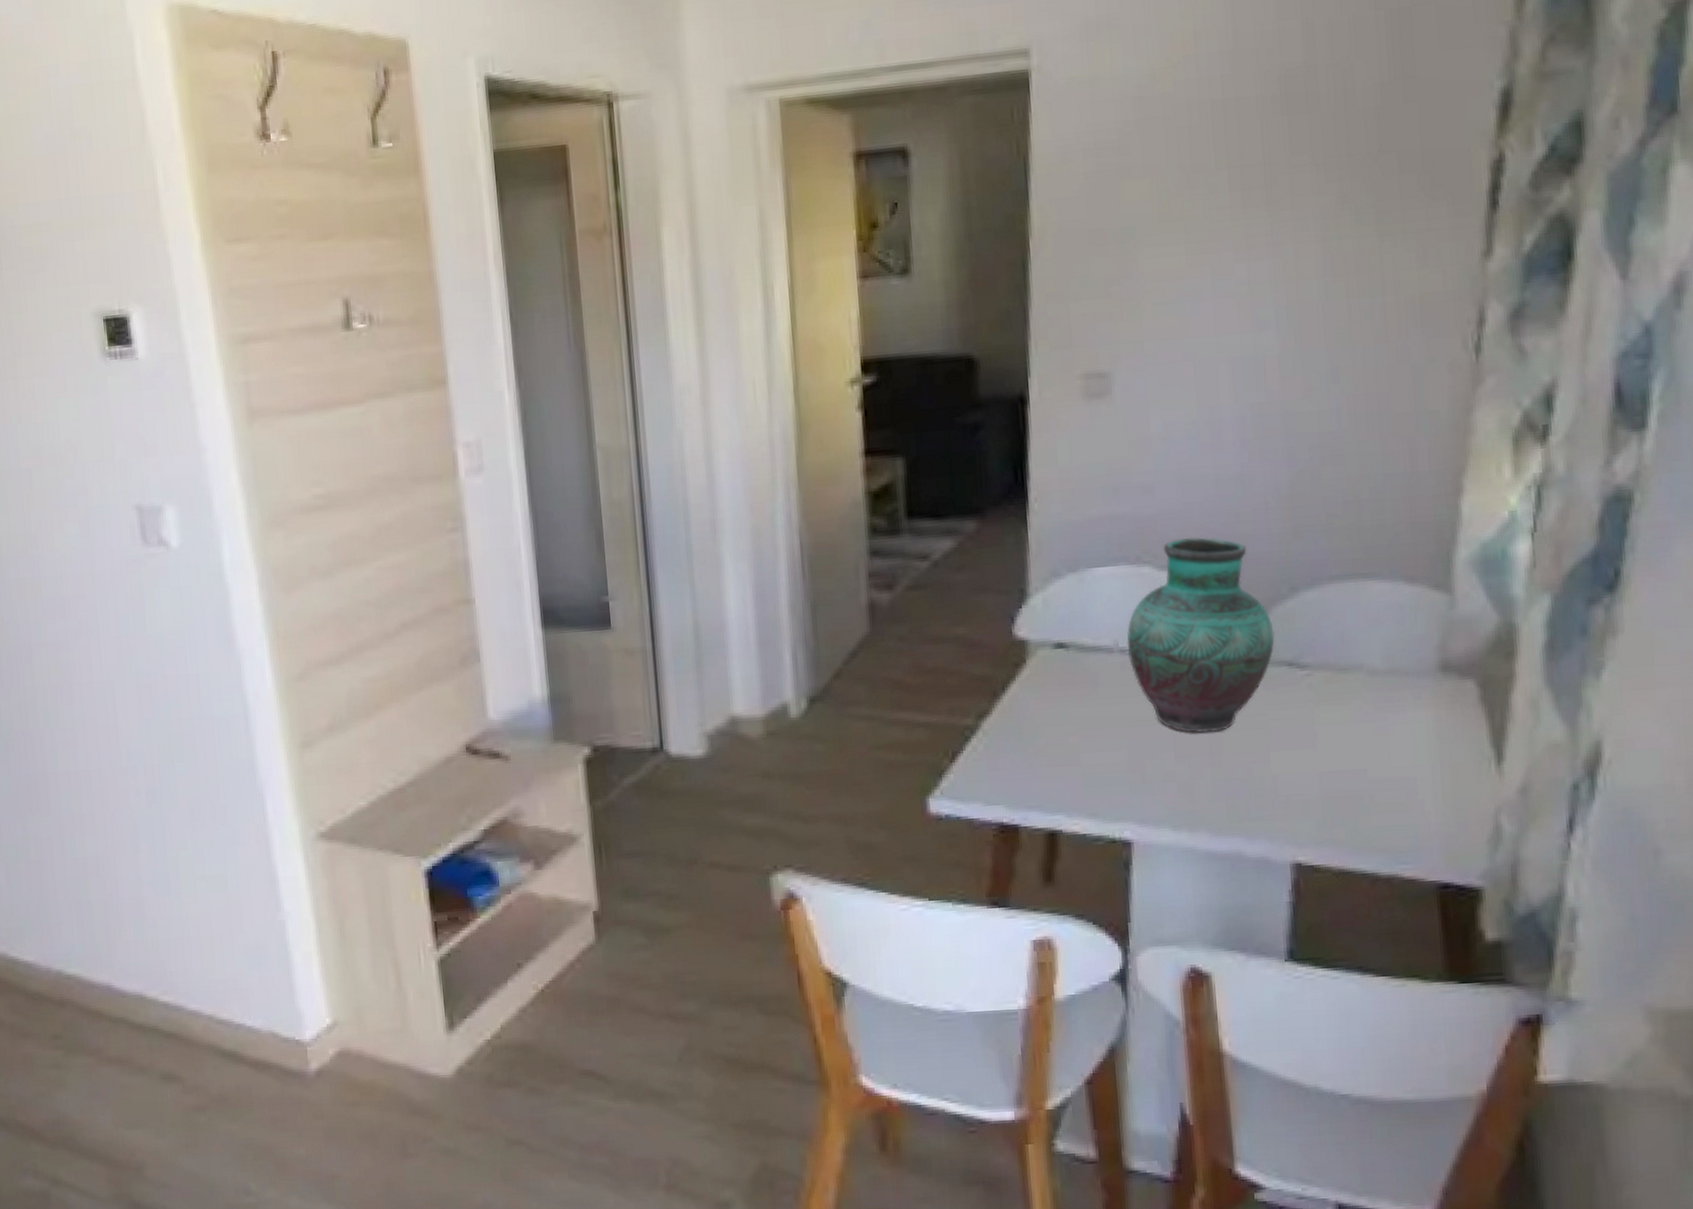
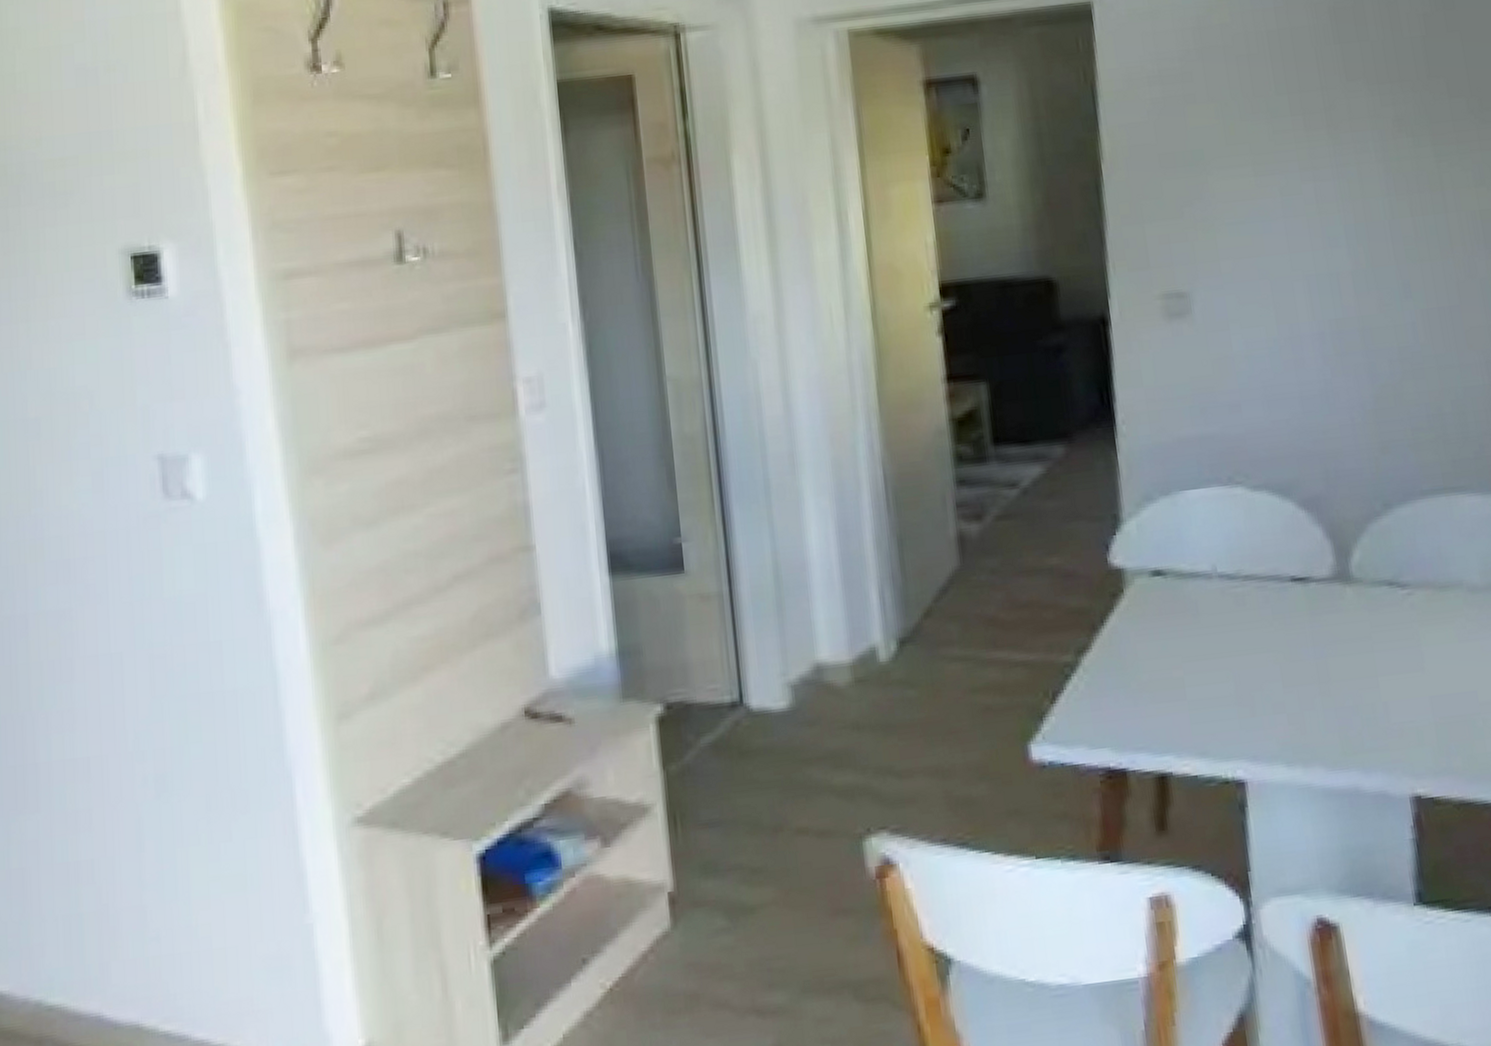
vase: present [1127,537,1275,733] -> none [1224,455,1373,660]

